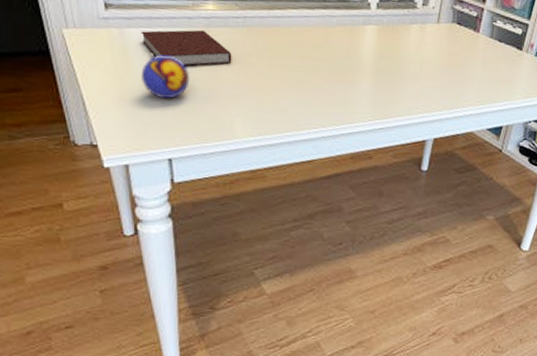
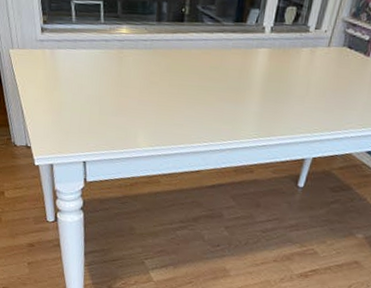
notebook: present [140,29,232,66] -> none [67,51,139,83]
decorative ball: present [140,55,190,100] -> none [65,73,105,112]

